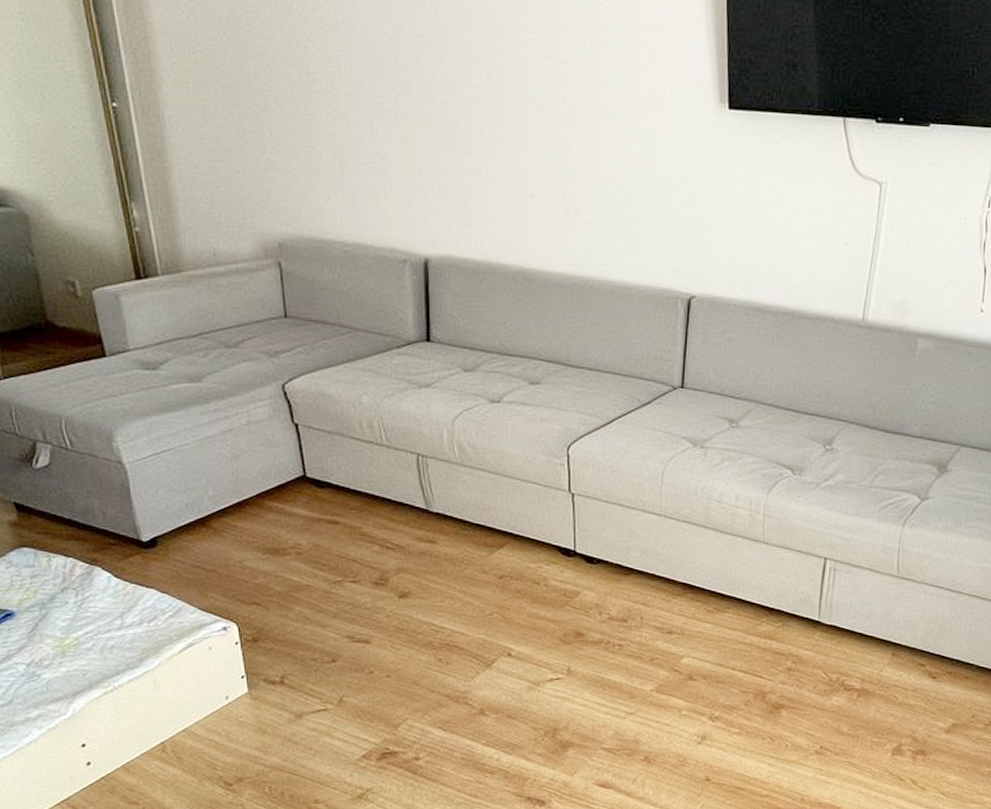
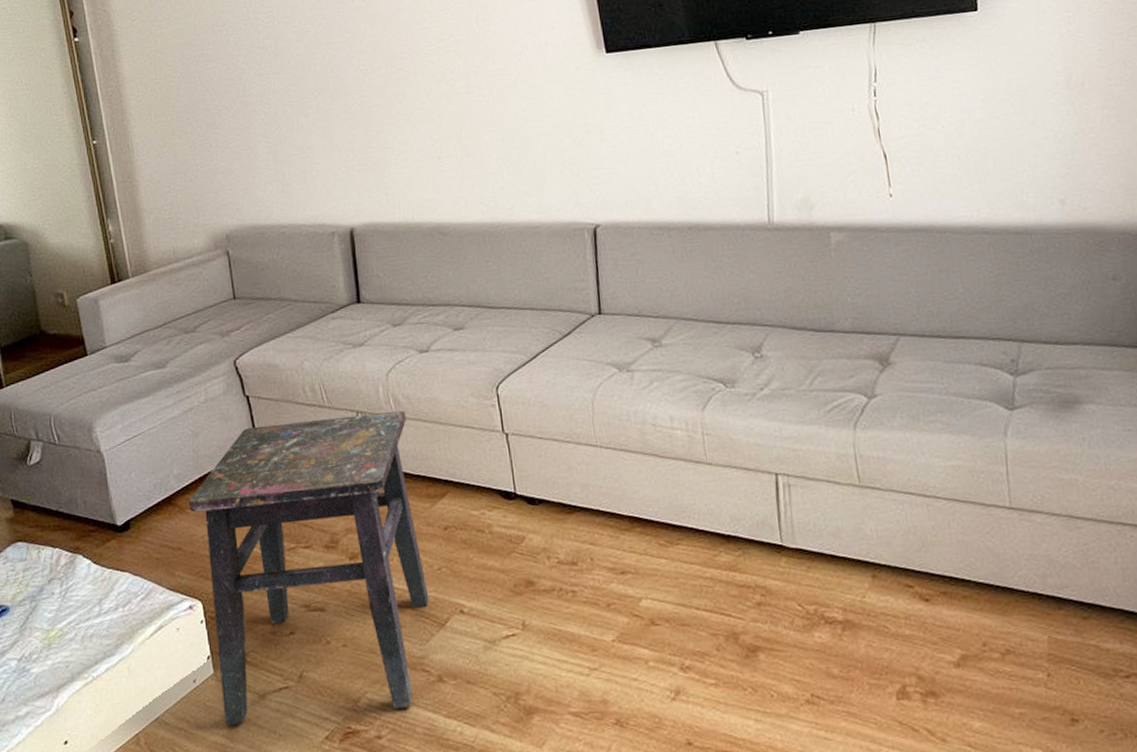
side table: none [226,456,478,739] -> present [189,411,429,725]

